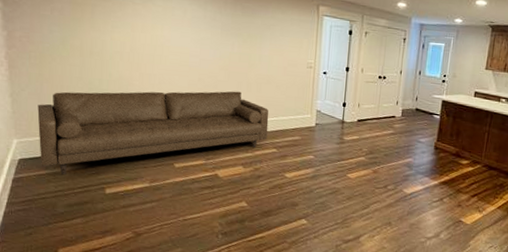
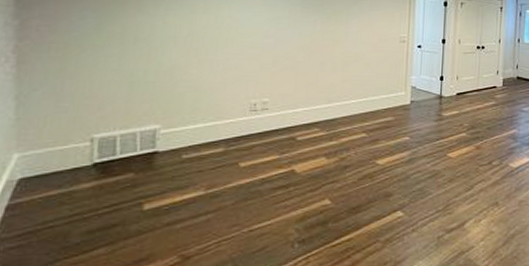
sofa: present [37,91,269,175] -> none [51,72,357,193]

